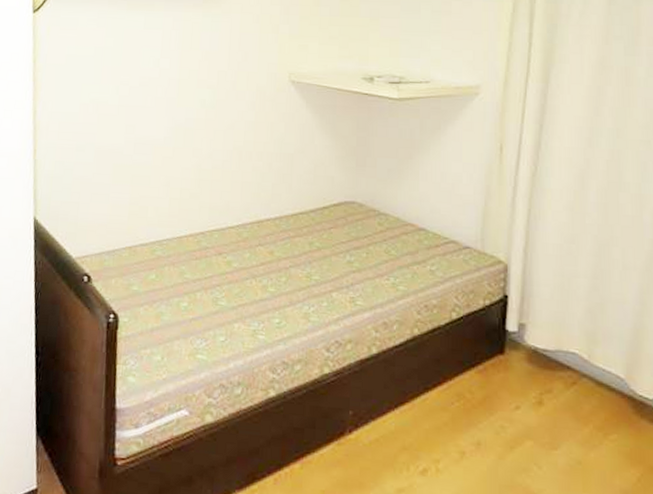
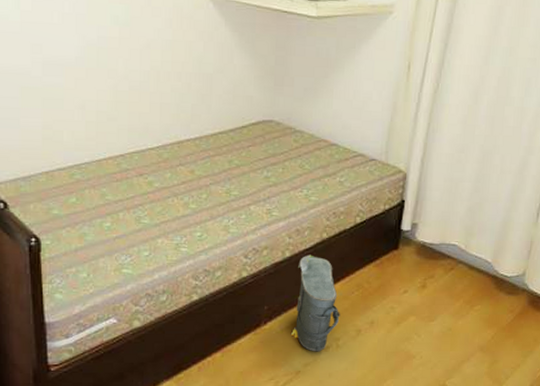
bag: none [380,352,439,476] -> present [290,254,340,352]

